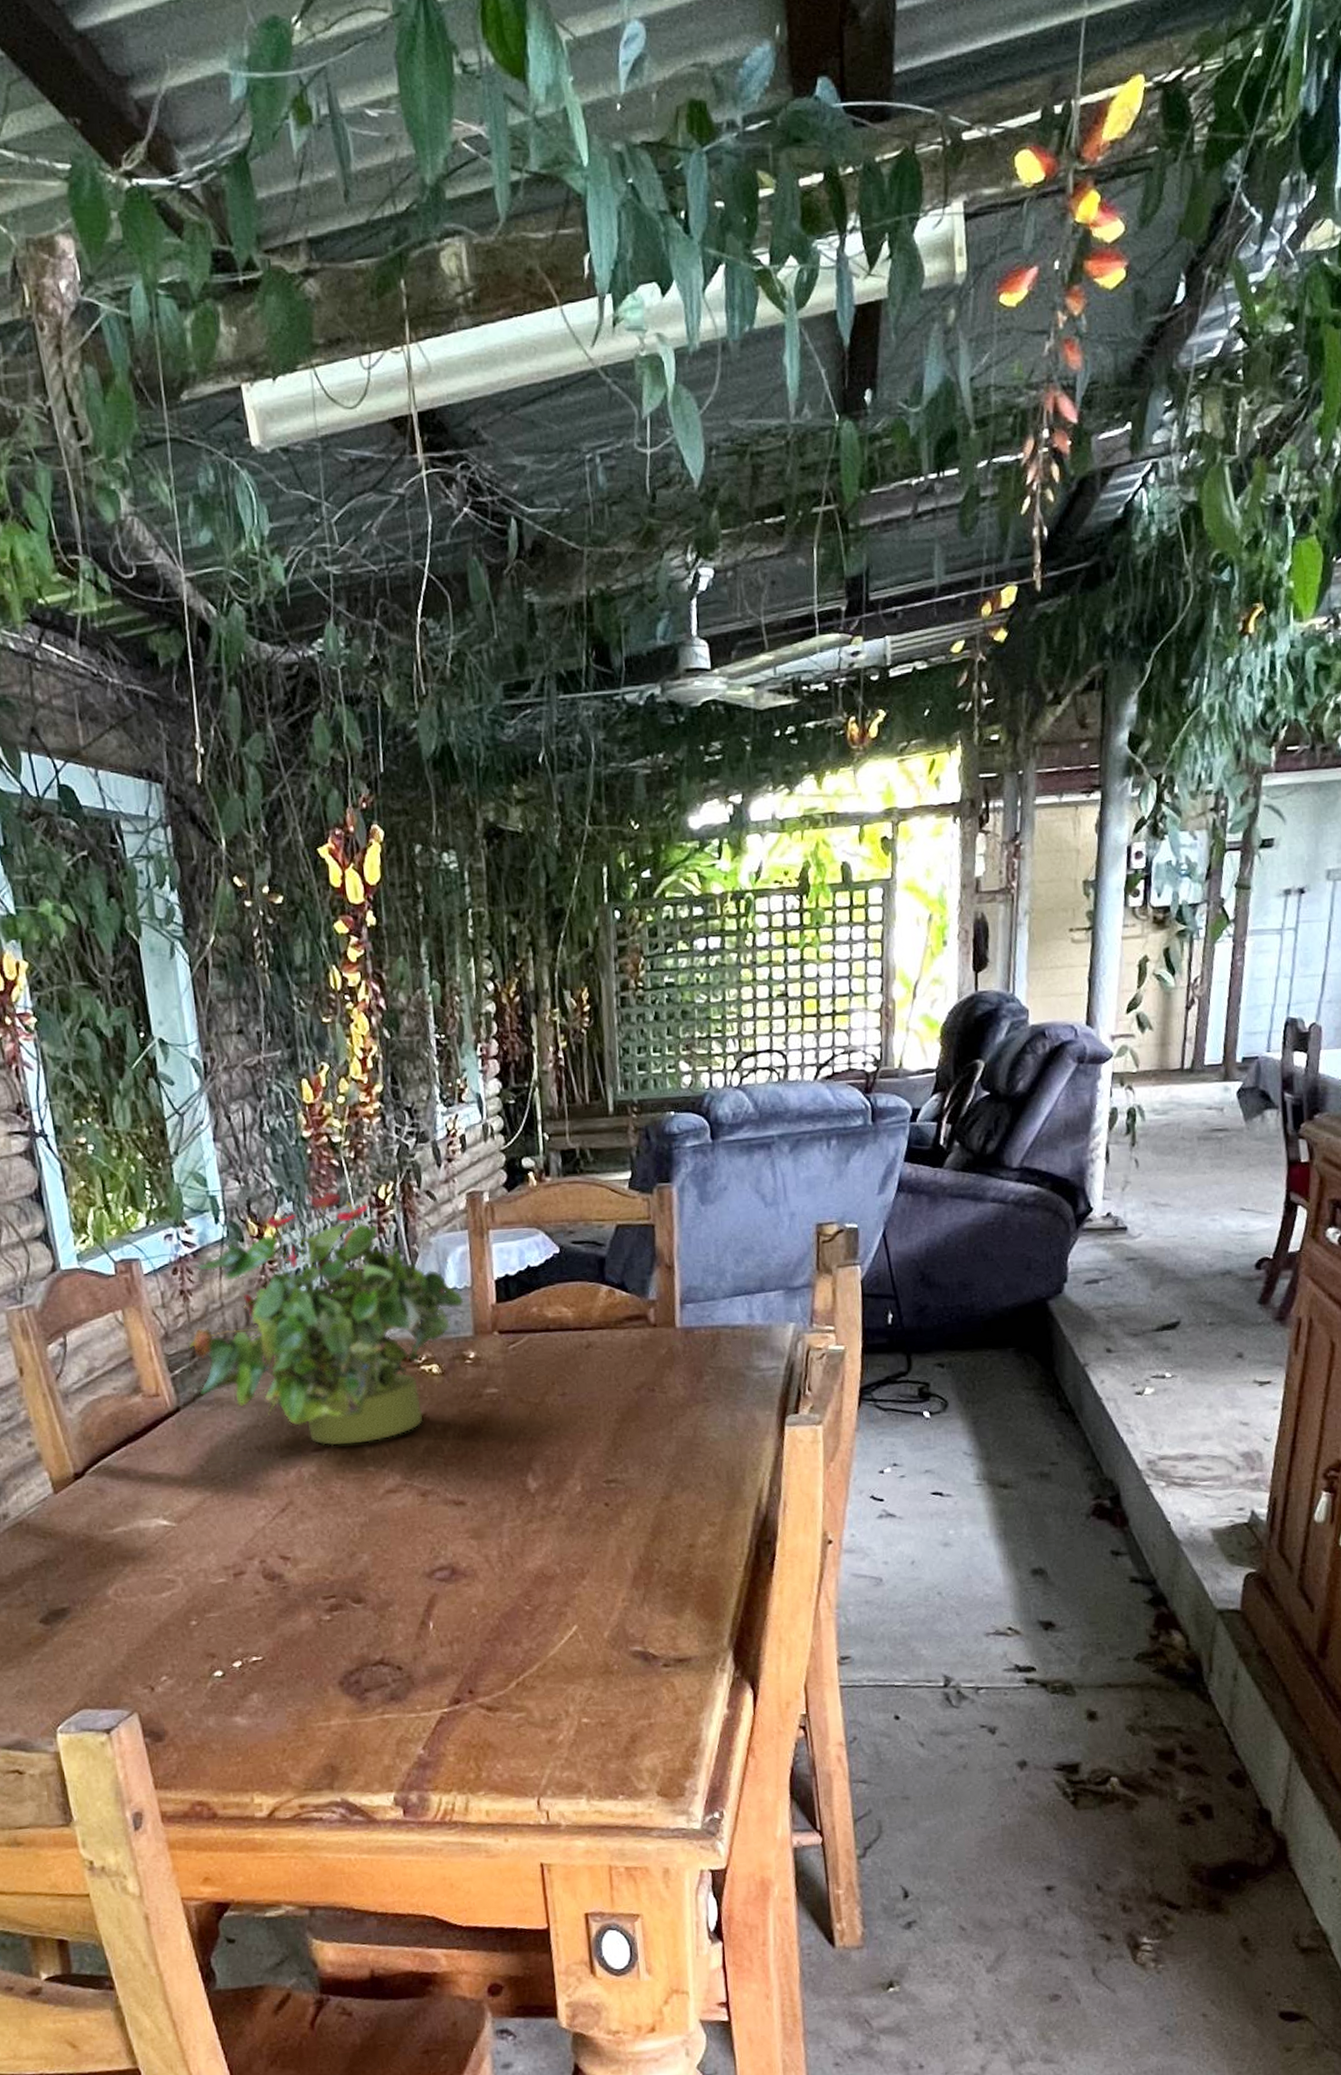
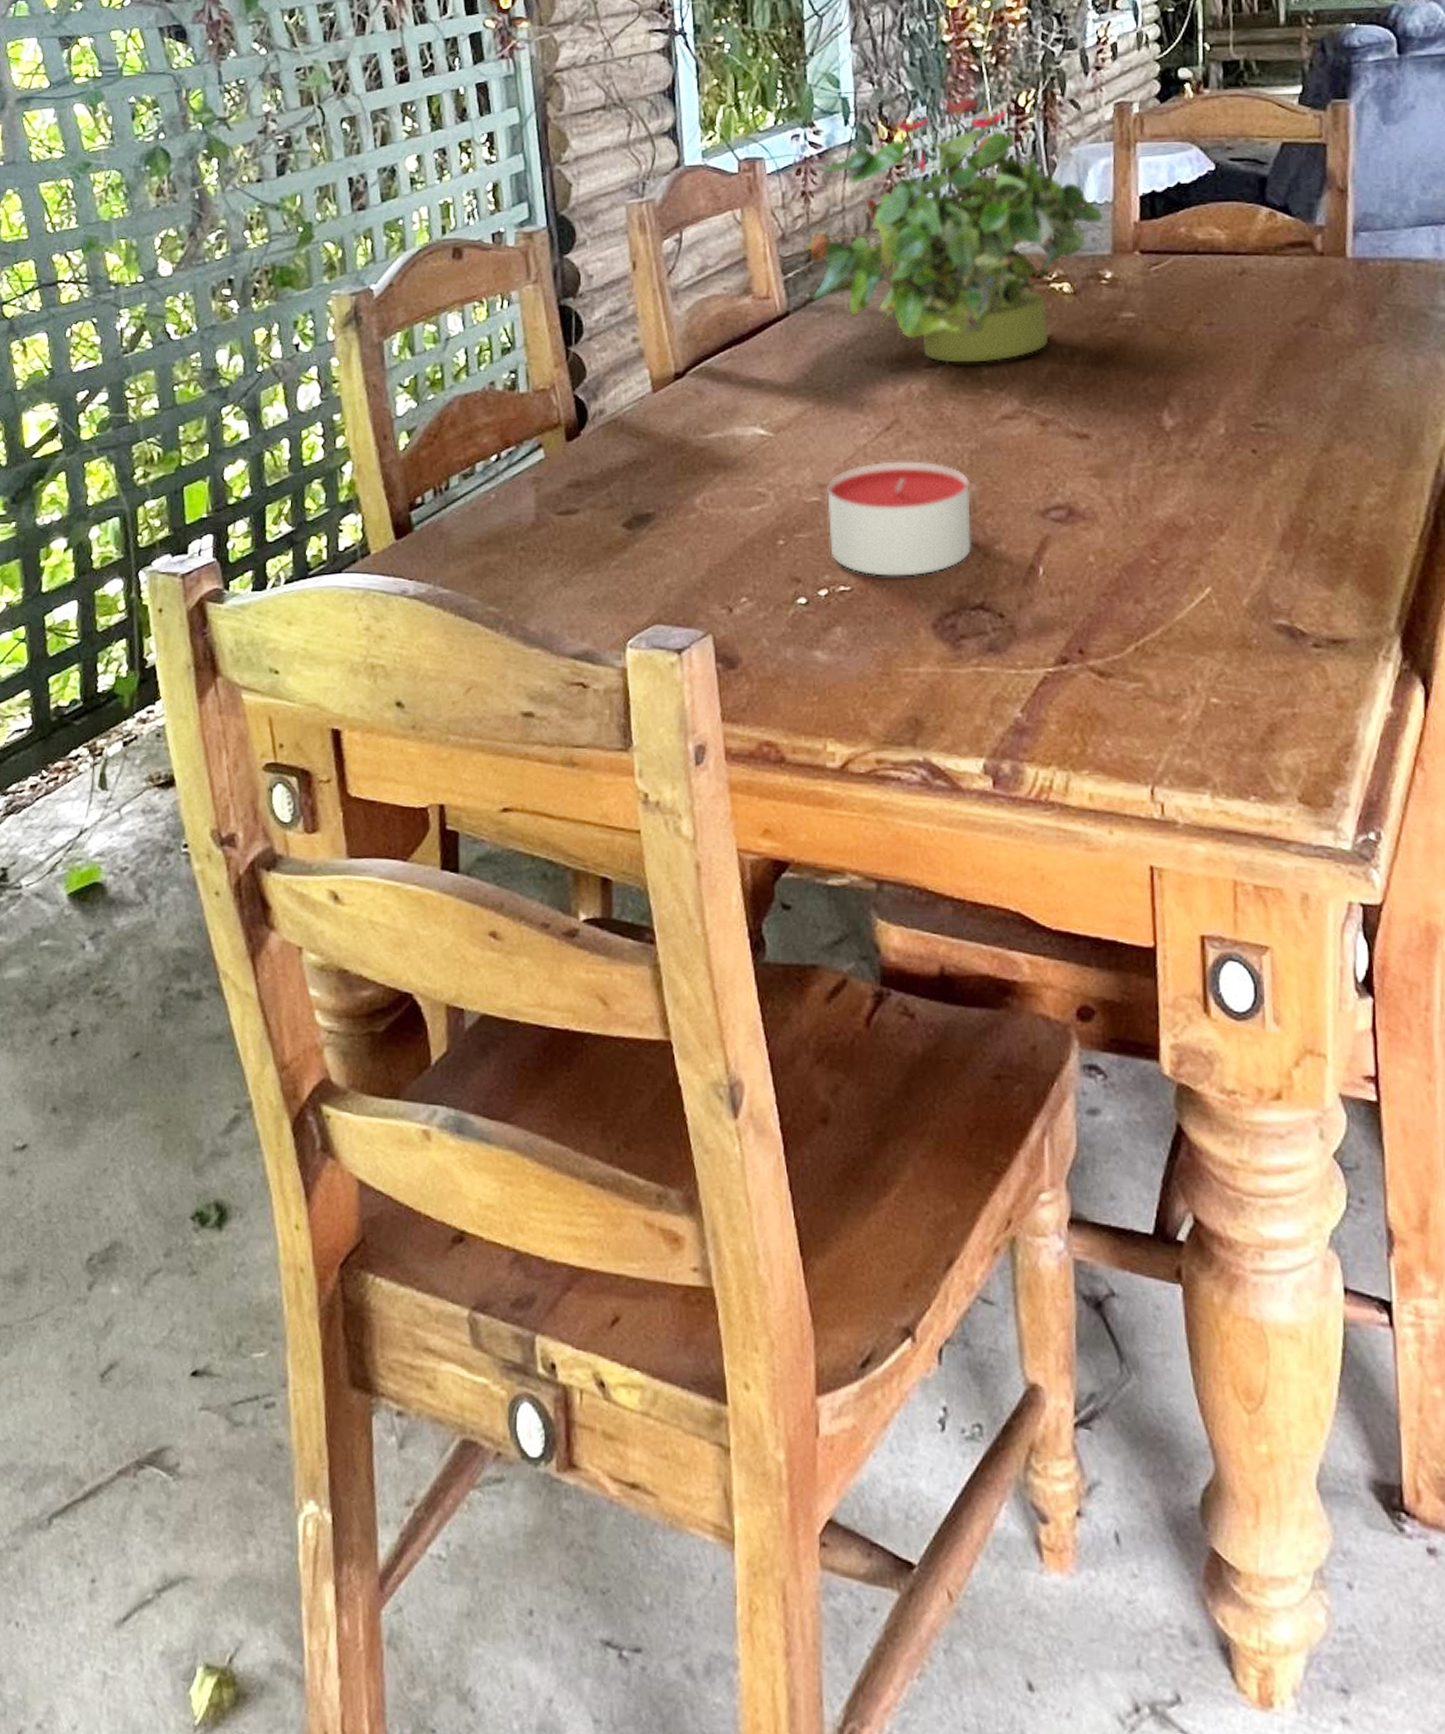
candle: none [232,1537,368,1645] -> present [827,461,971,577]

